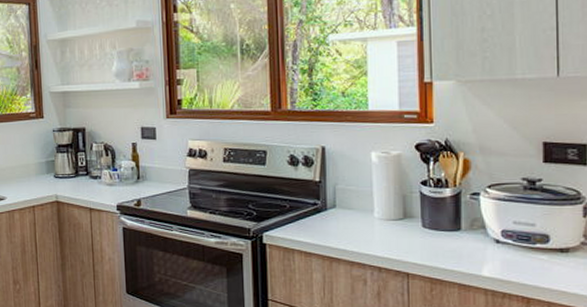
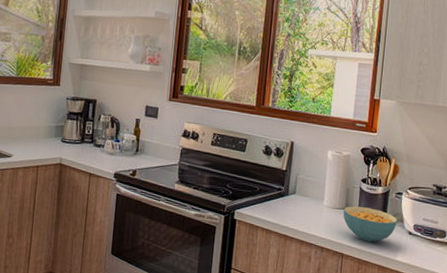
cereal bowl: none [401,215,478,256] -> present [343,206,398,242]

